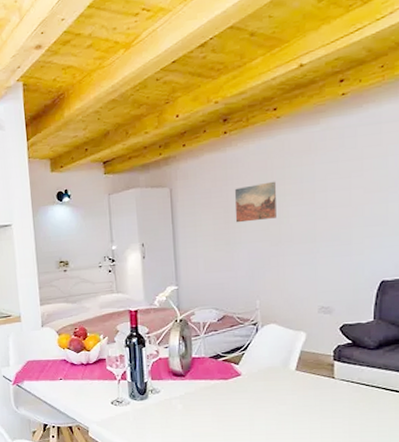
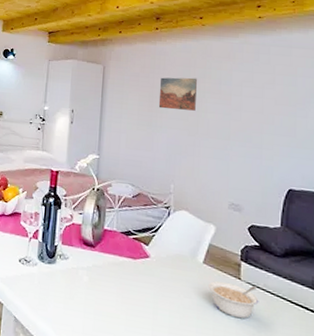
legume: none [303,382,354,414] -> present [209,281,259,319]

